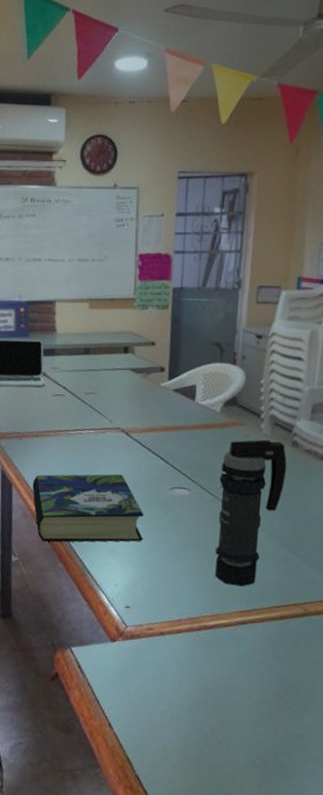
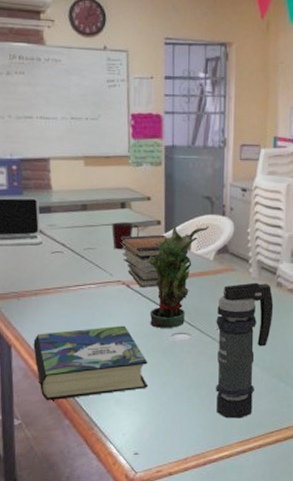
mug: none [113,367,142,396] -> present [111,222,140,250]
book stack: none [122,382,191,437] -> present [120,234,187,287]
potted plant: none [147,374,217,482] -> present [145,226,209,328]

